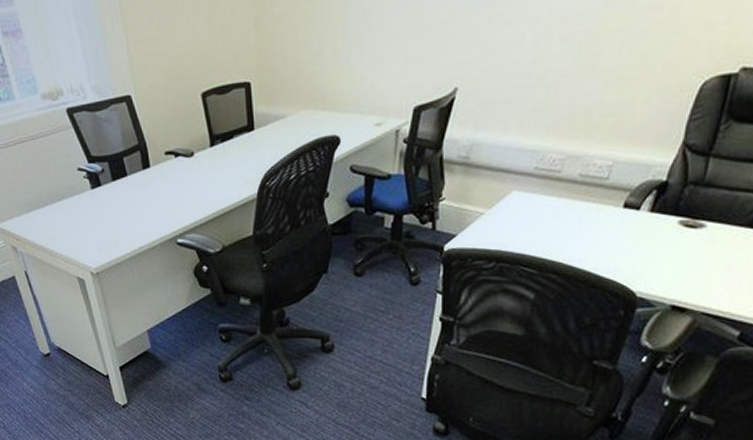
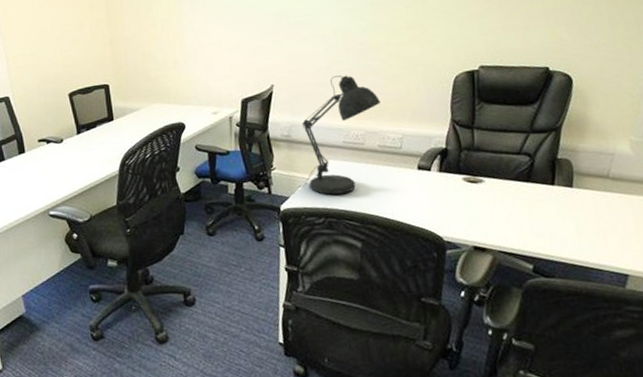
desk lamp: none [470,76,594,234] -> present [299,75,381,195]

